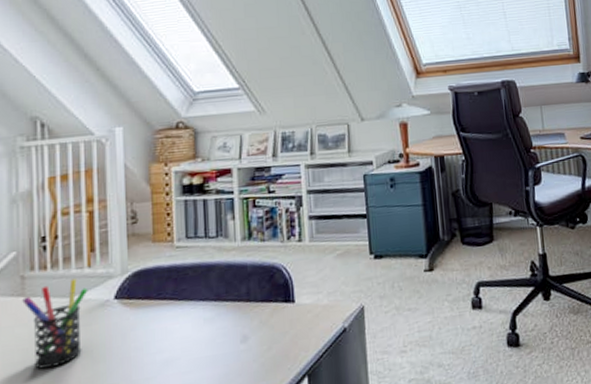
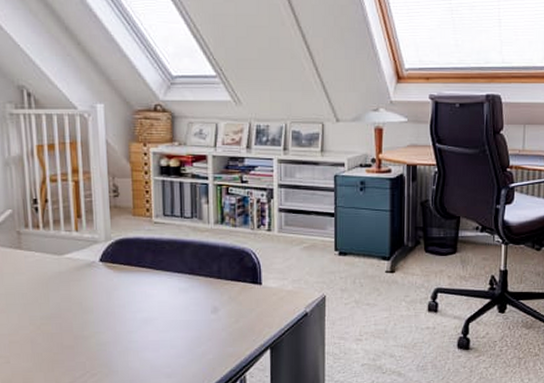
pen holder: present [22,278,88,369] -> none [20,239,76,312]

